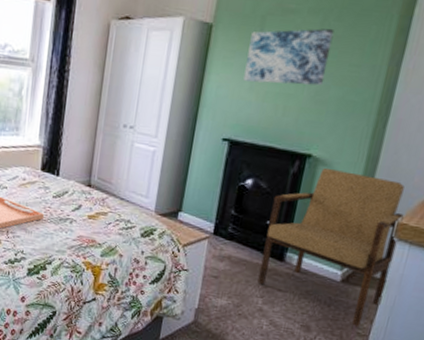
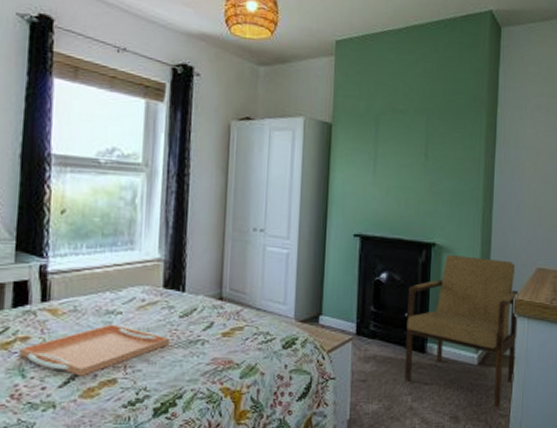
wall art: present [243,28,335,86] -> none [366,126,438,178]

